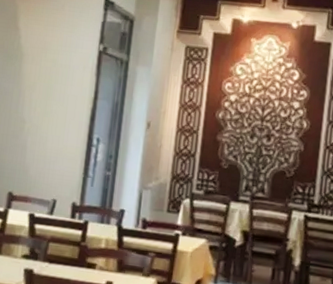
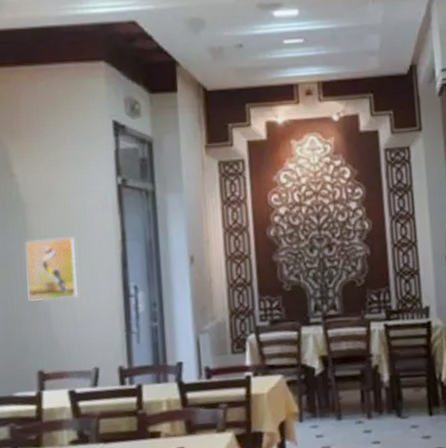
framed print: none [11,84,56,138] -> present [25,237,79,301]

